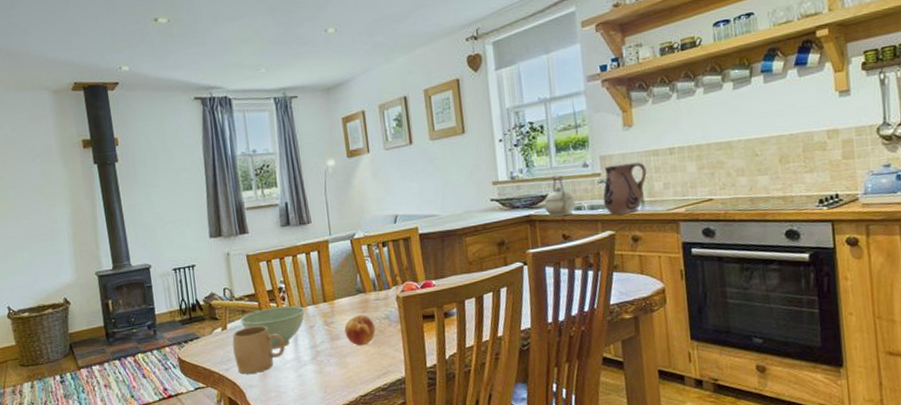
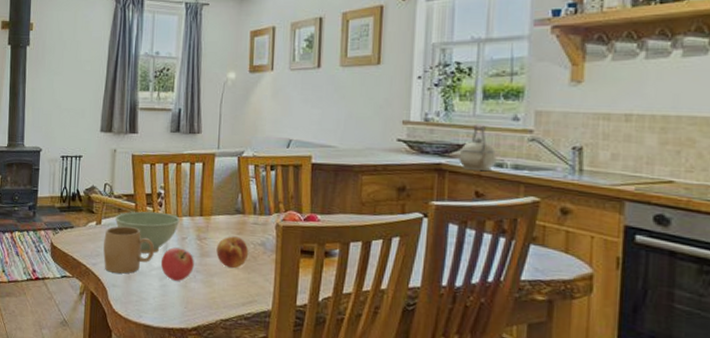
fruit: none [293,336,326,369] -> present [161,247,194,281]
ceramic pitcher: present [603,162,647,216] -> none [531,123,592,182]

